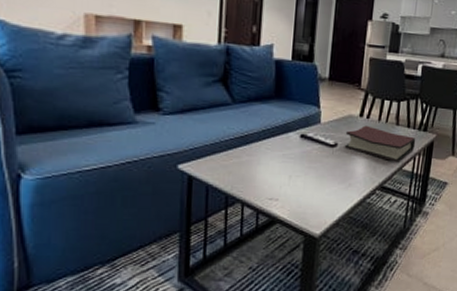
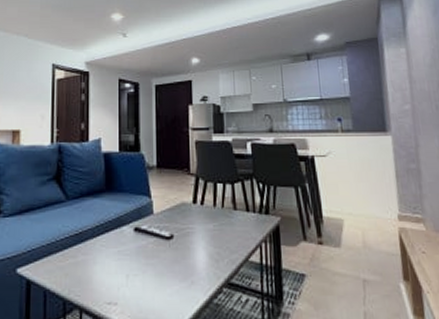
hardback book: present [344,125,416,164] -> none [180,213,259,254]

